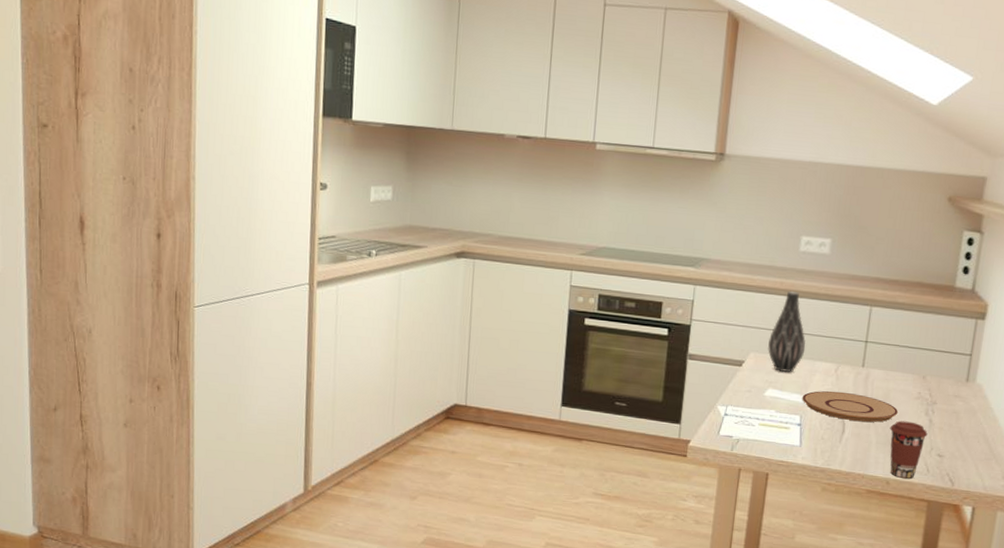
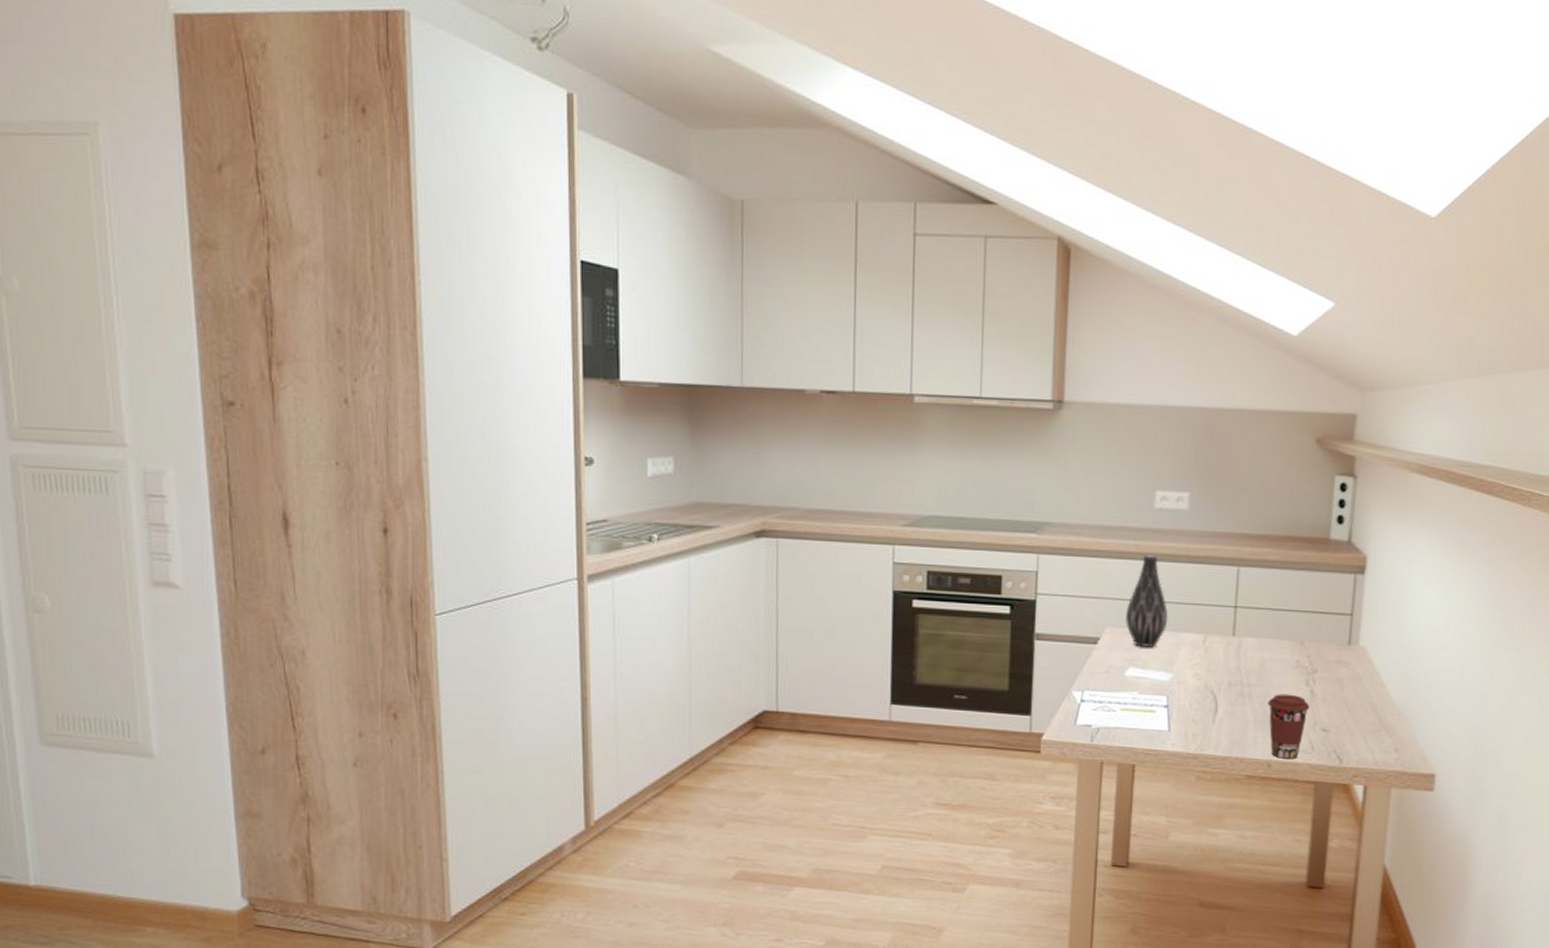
plate: present [802,390,899,422] -> none [1167,665,1276,699]

